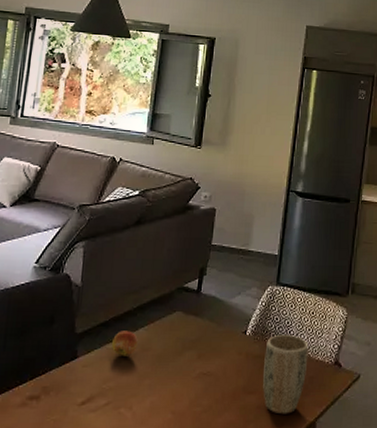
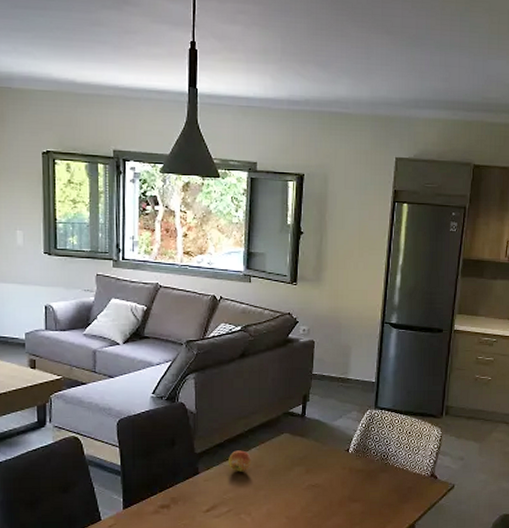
plant pot: present [263,334,309,415] -> none [366,451,407,519]

